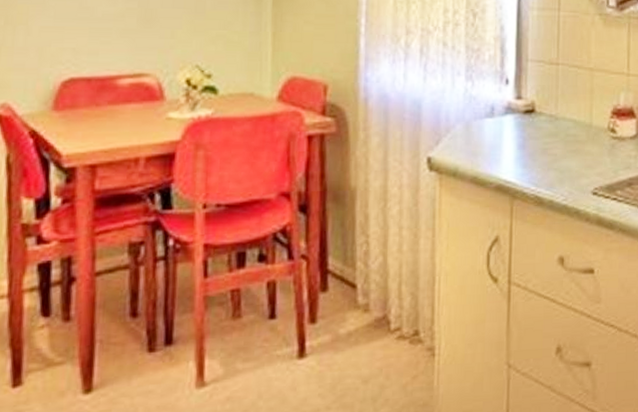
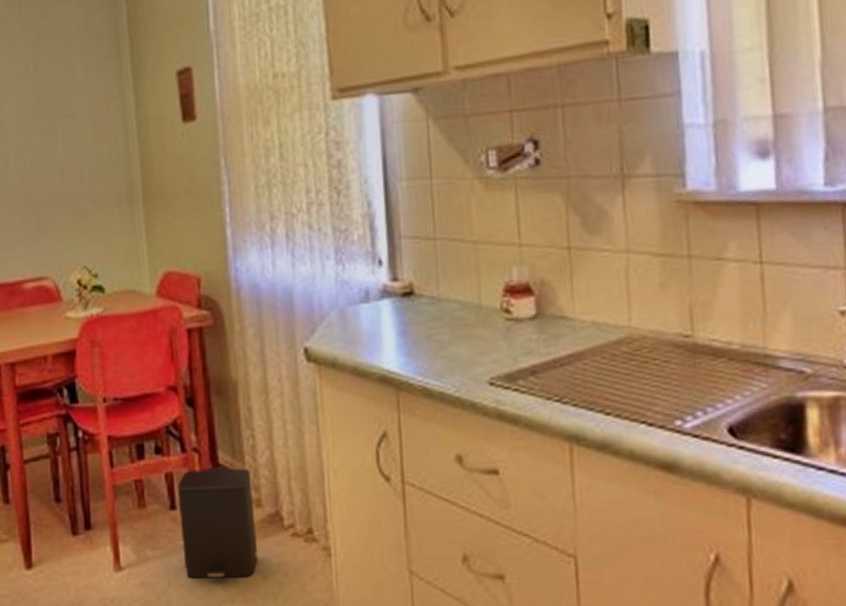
pedal bin: none [278,273,362,389] -> present [177,467,258,579]

